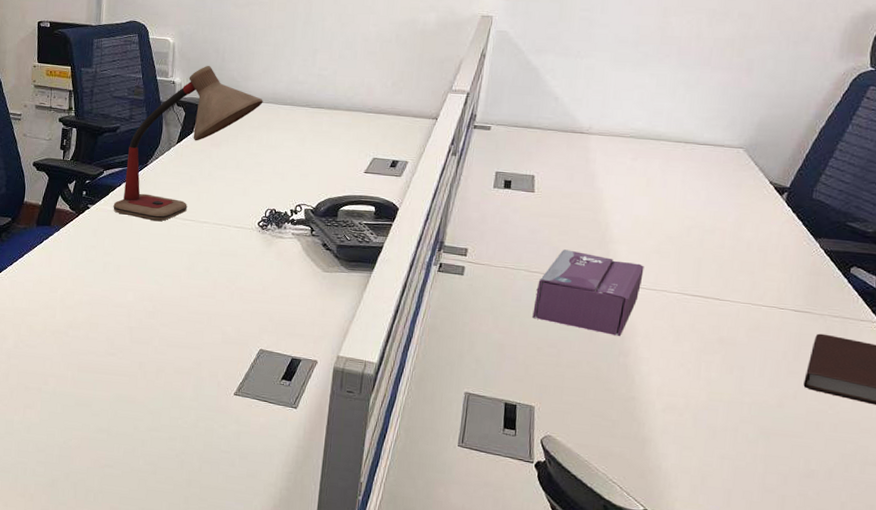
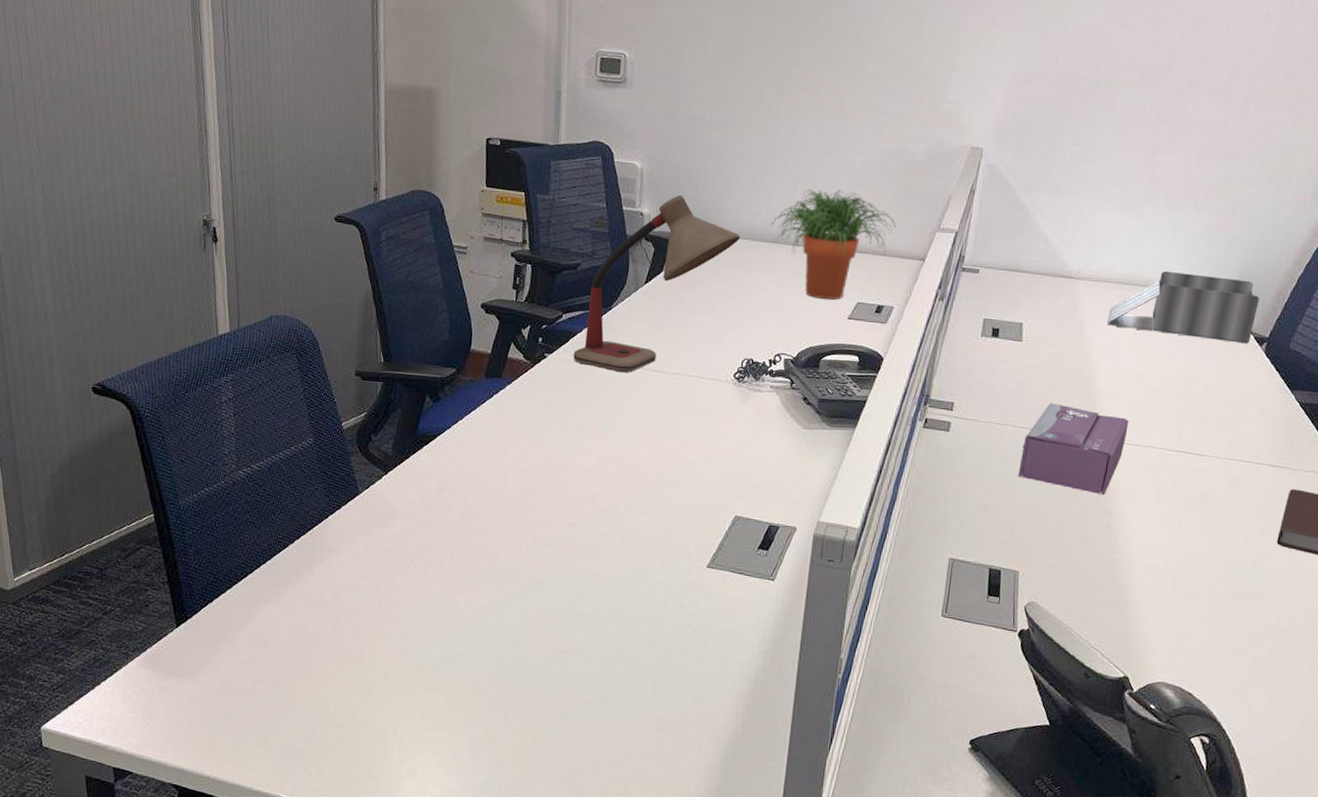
potted plant: none [292,57,410,156] -> present [771,189,897,300]
desk organizer: none [621,126,779,194] -> present [1108,271,1259,344]

